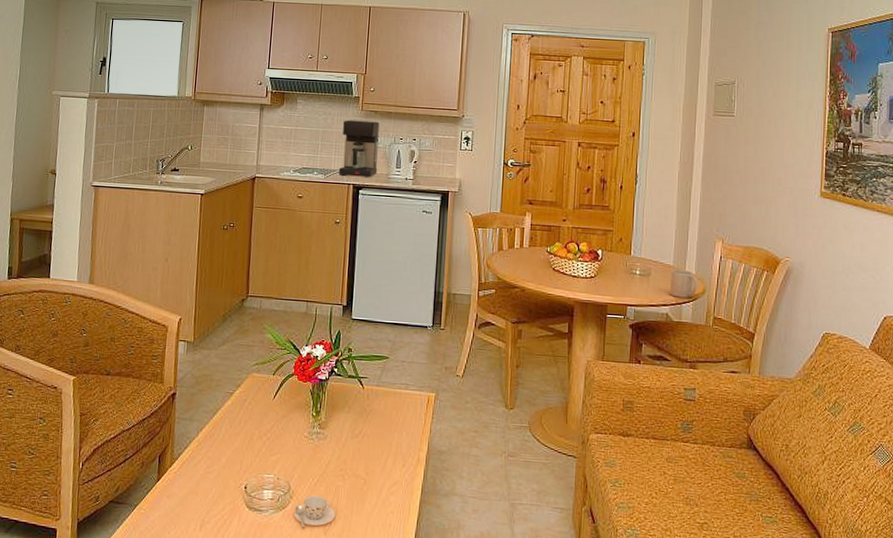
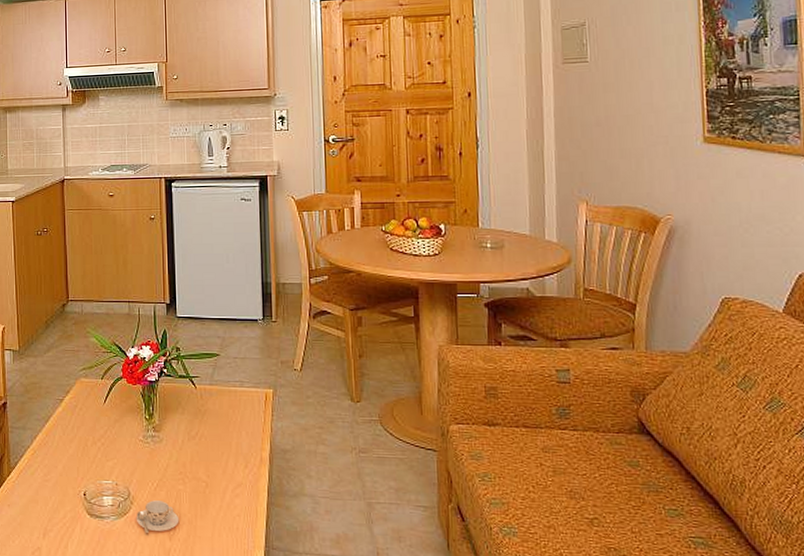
coffee maker: present [339,120,380,178] -> none [149,110,189,170]
mug: present [669,269,698,298] -> none [527,239,562,270]

